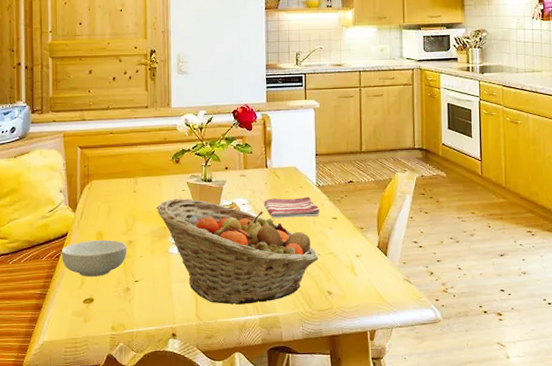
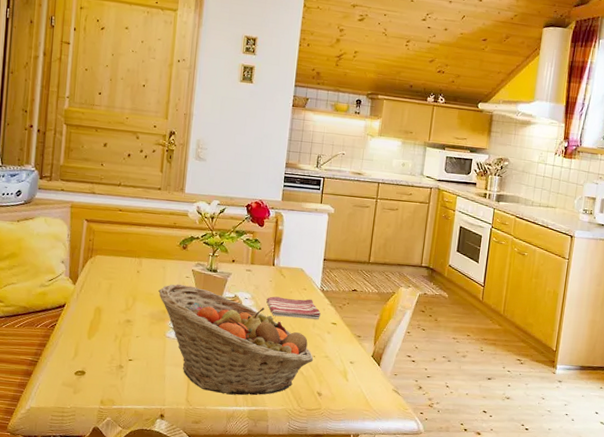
cereal bowl: present [62,239,127,277] -> none [57,314,125,351]

